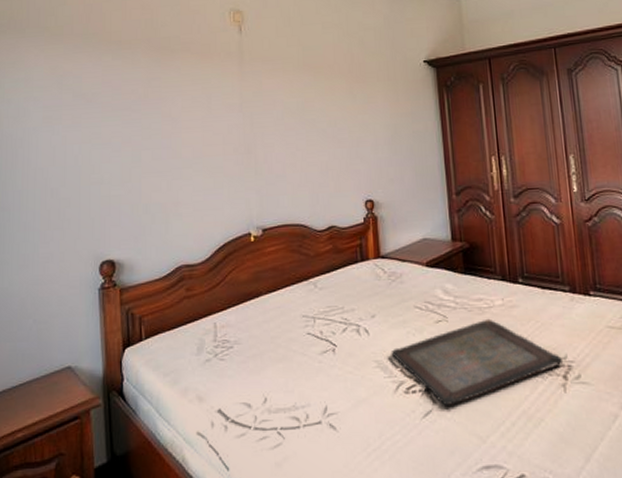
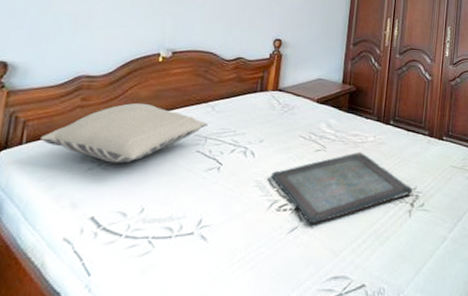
pillow: none [157,287,313,353] -> present [40,102,208,163]

